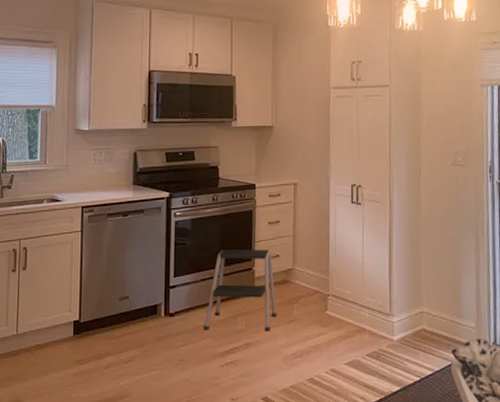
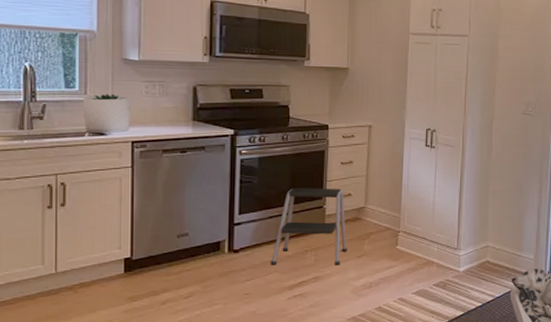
planter: none [42,162,81,200] -> present [83,93,130,134]

